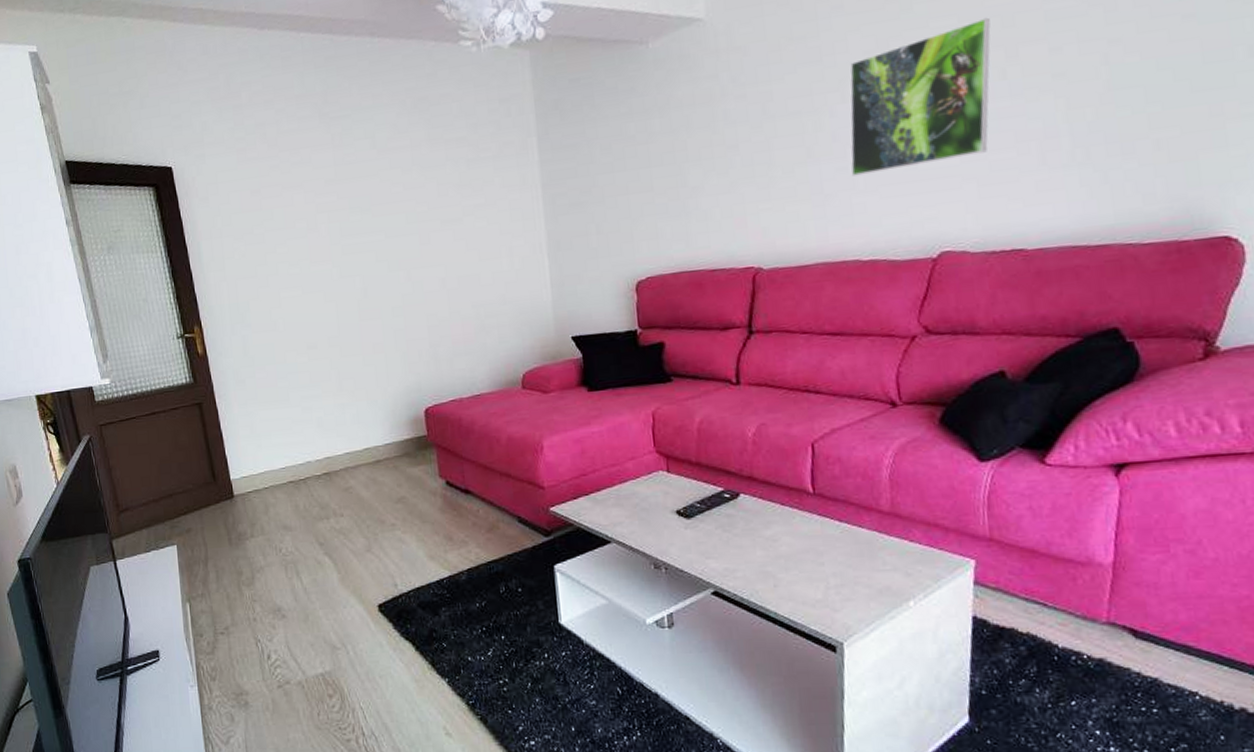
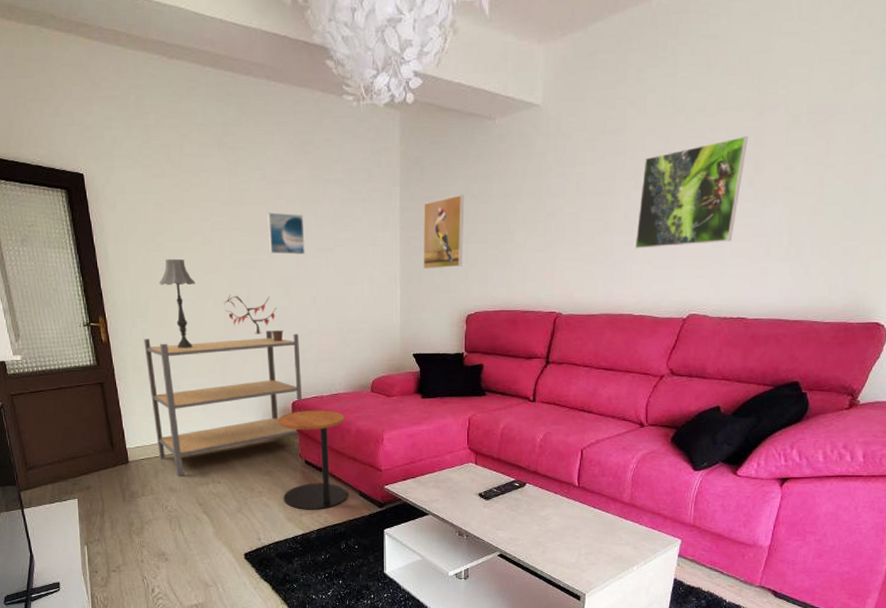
shelving unit: none [245,324,439,511] -> present [144,330,303,476]
table lamp: none [259,250,302,355] -> present [158,258,196,349]
potted plant: none [333,283,409,337] -> present [222,294,284,342]
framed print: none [380,183,428,233] -> present [267,212,305,255]
side table: none [409,415,503,545] -> present [278,409,347,510]
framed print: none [568,137,624,232] -> present [423,195,465,270]

